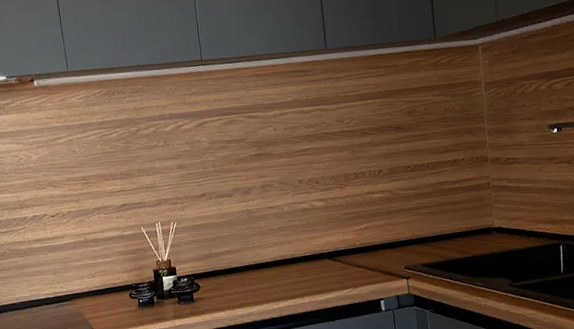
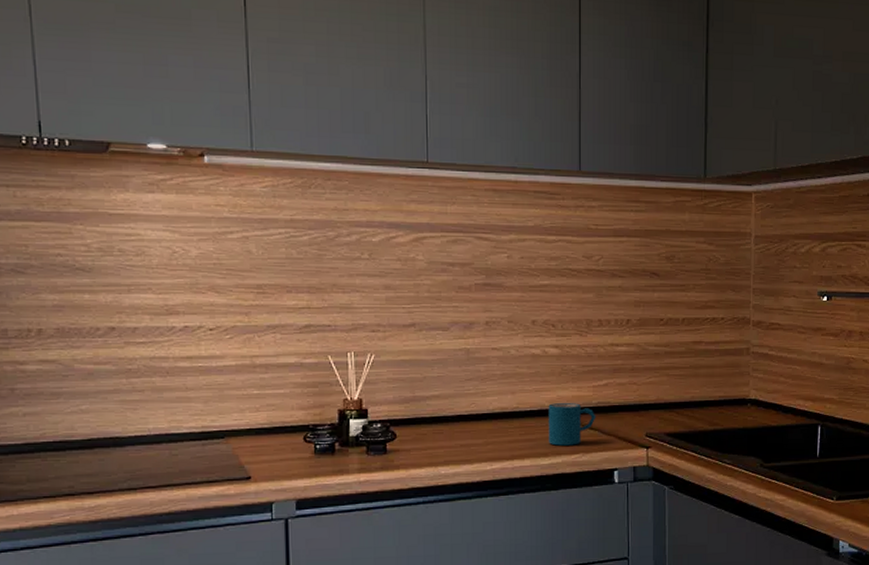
mug: none [319,246,361,284] -> present [548,403,596,446]

